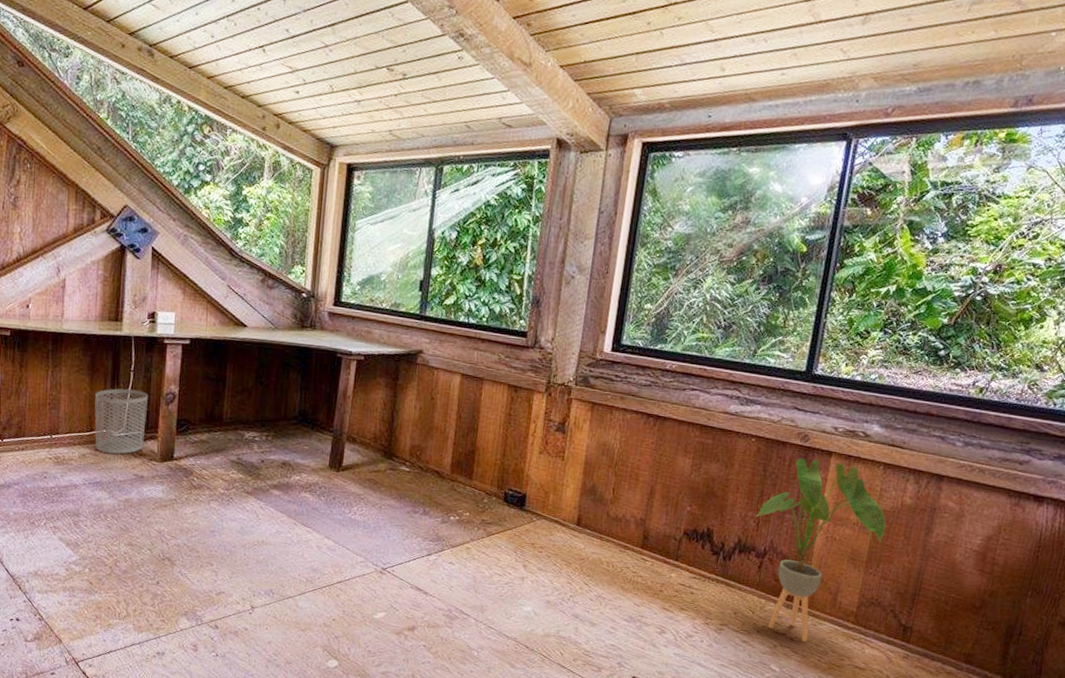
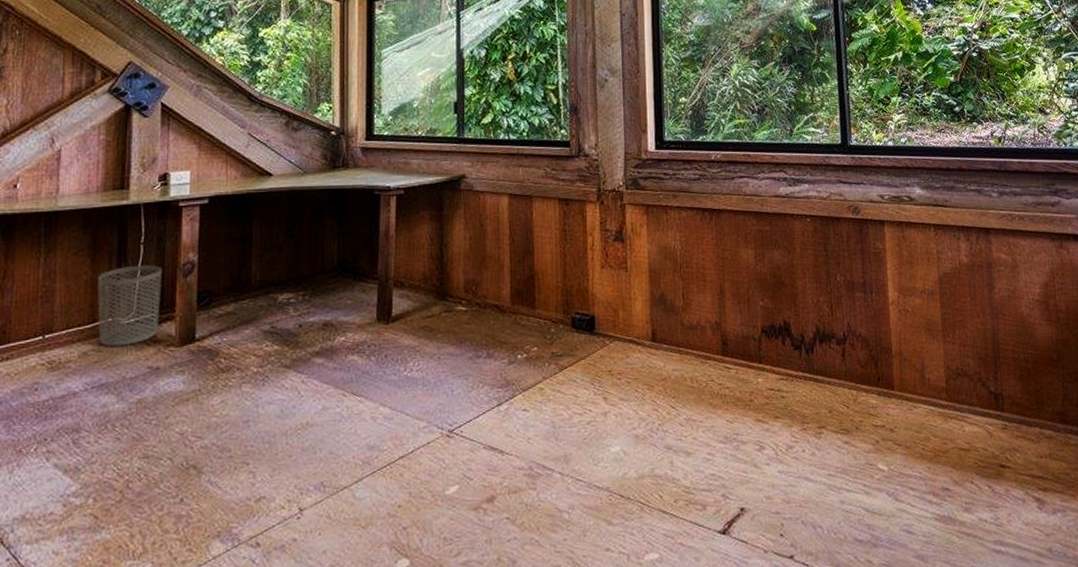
house plant: present [755,457,886,643] -> none [827,231,952,432]

